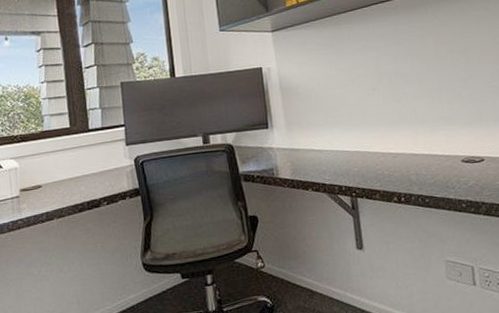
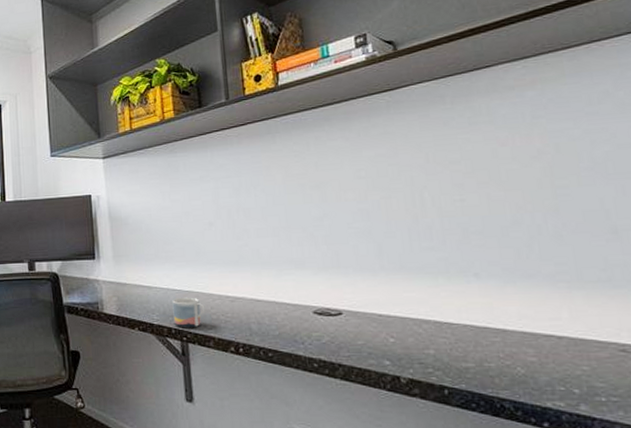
mug: none [341,156,372,185] -> present [172,297,206,328]

